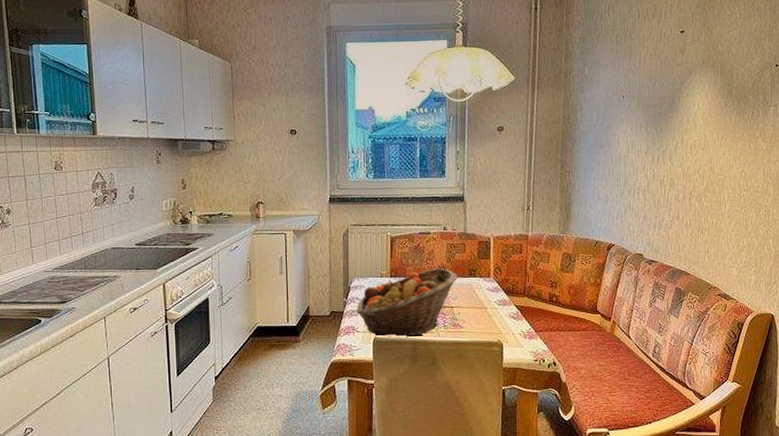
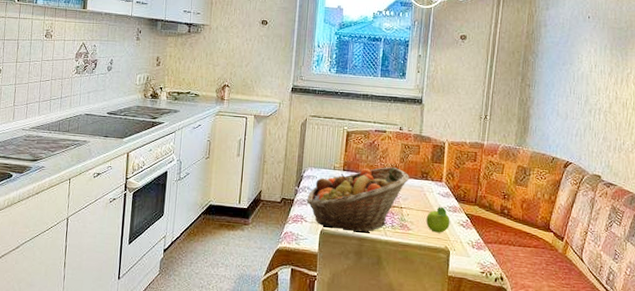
fruit: none [477,302,501,328] -> present [426,206,450,233]

